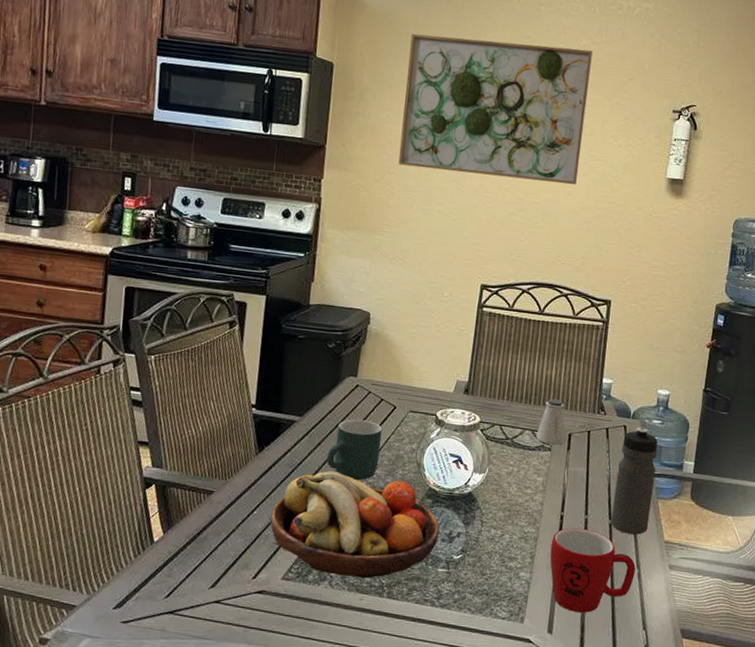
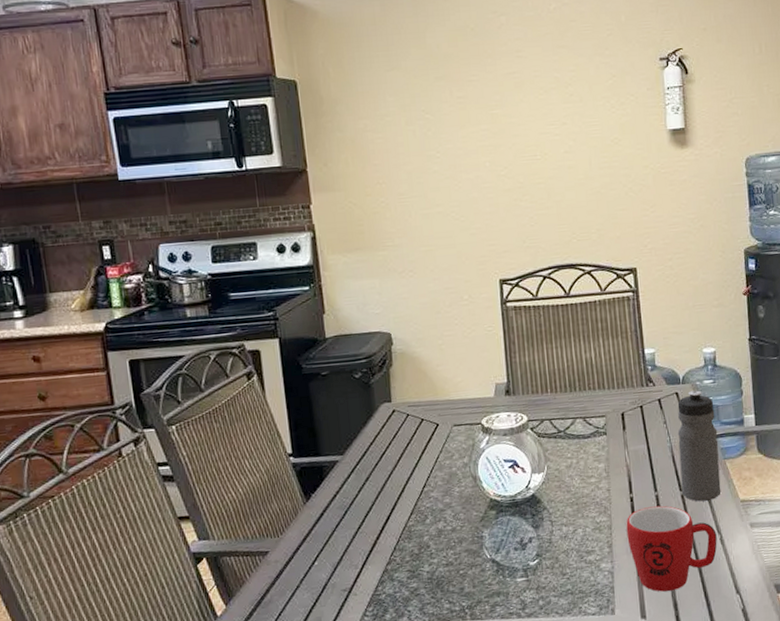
fruit bowl: present [270,471,440,579] -> none [333,498,510,609]
mug: present [327,419,383,481] -> none [378,444,433,508]
wall art: present [398,33,593,186] -> none [372,13,576,174]
saltshaker: present [536,399,566,445] -> none [588,380,620,428]

